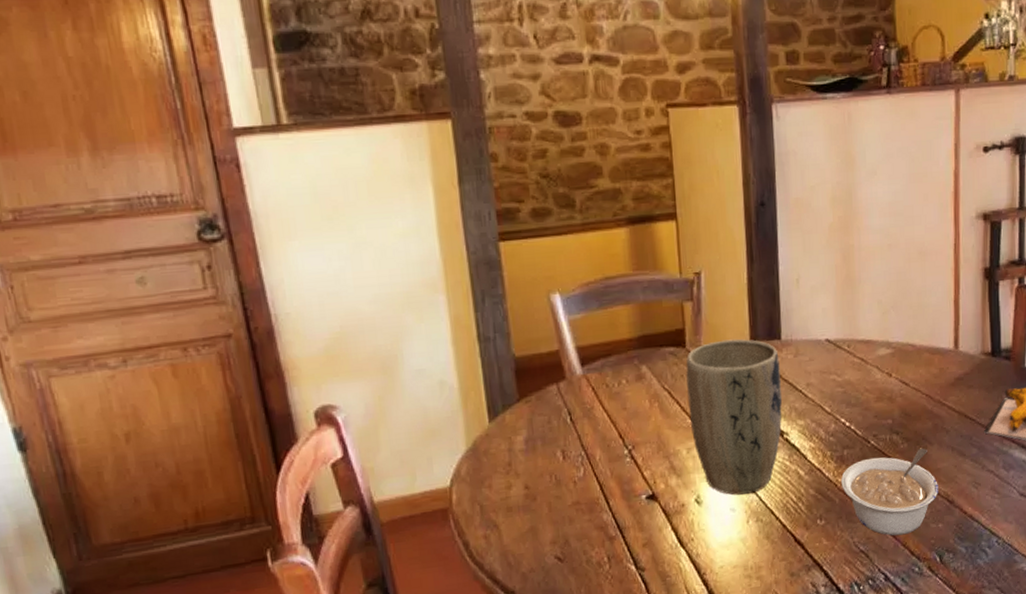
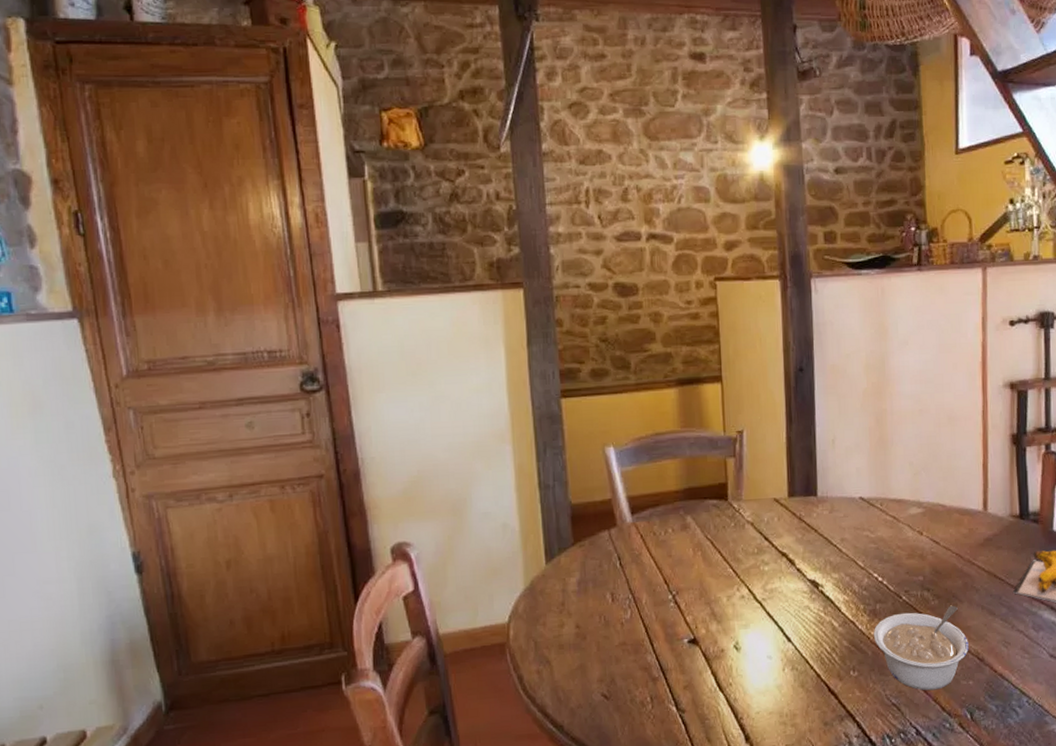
plant pot: present [686,339,782,495] -> none [727,494,818,643]

